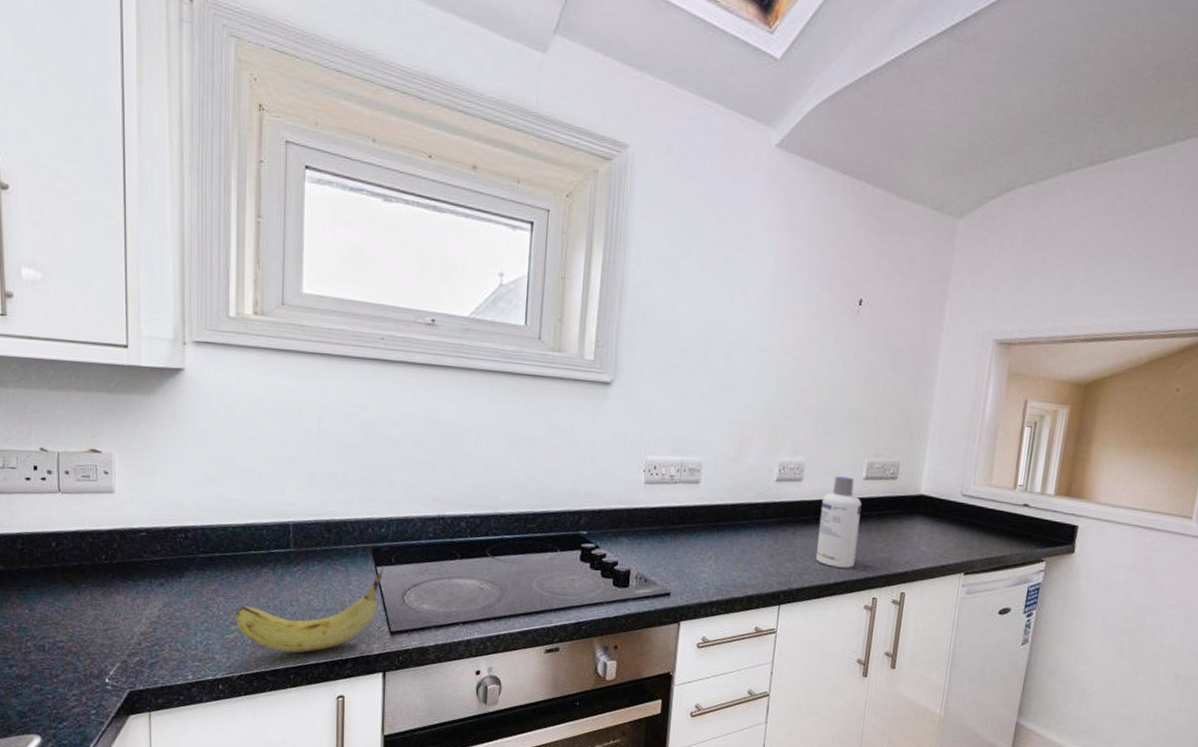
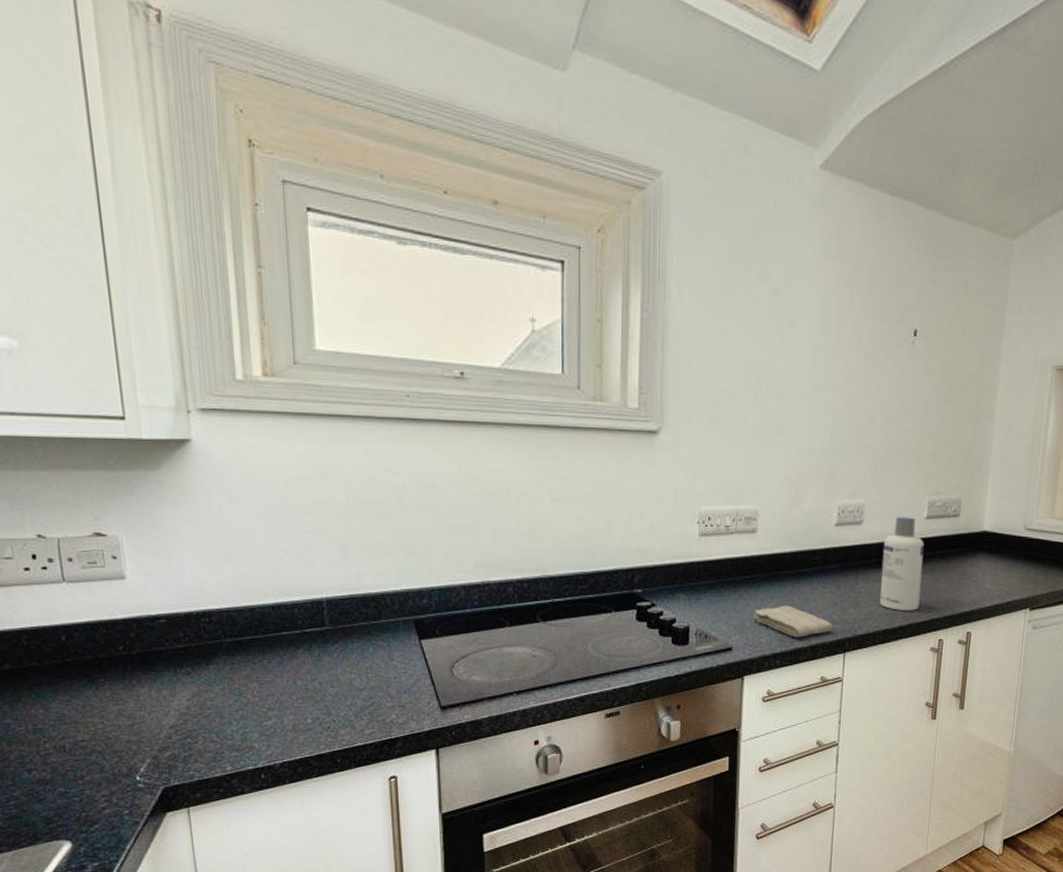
fruit: present [234,565,384,653] -> none [271,638,429,736]
washcloth: none [691,555,769,587] -> present [752,605,833,637]

